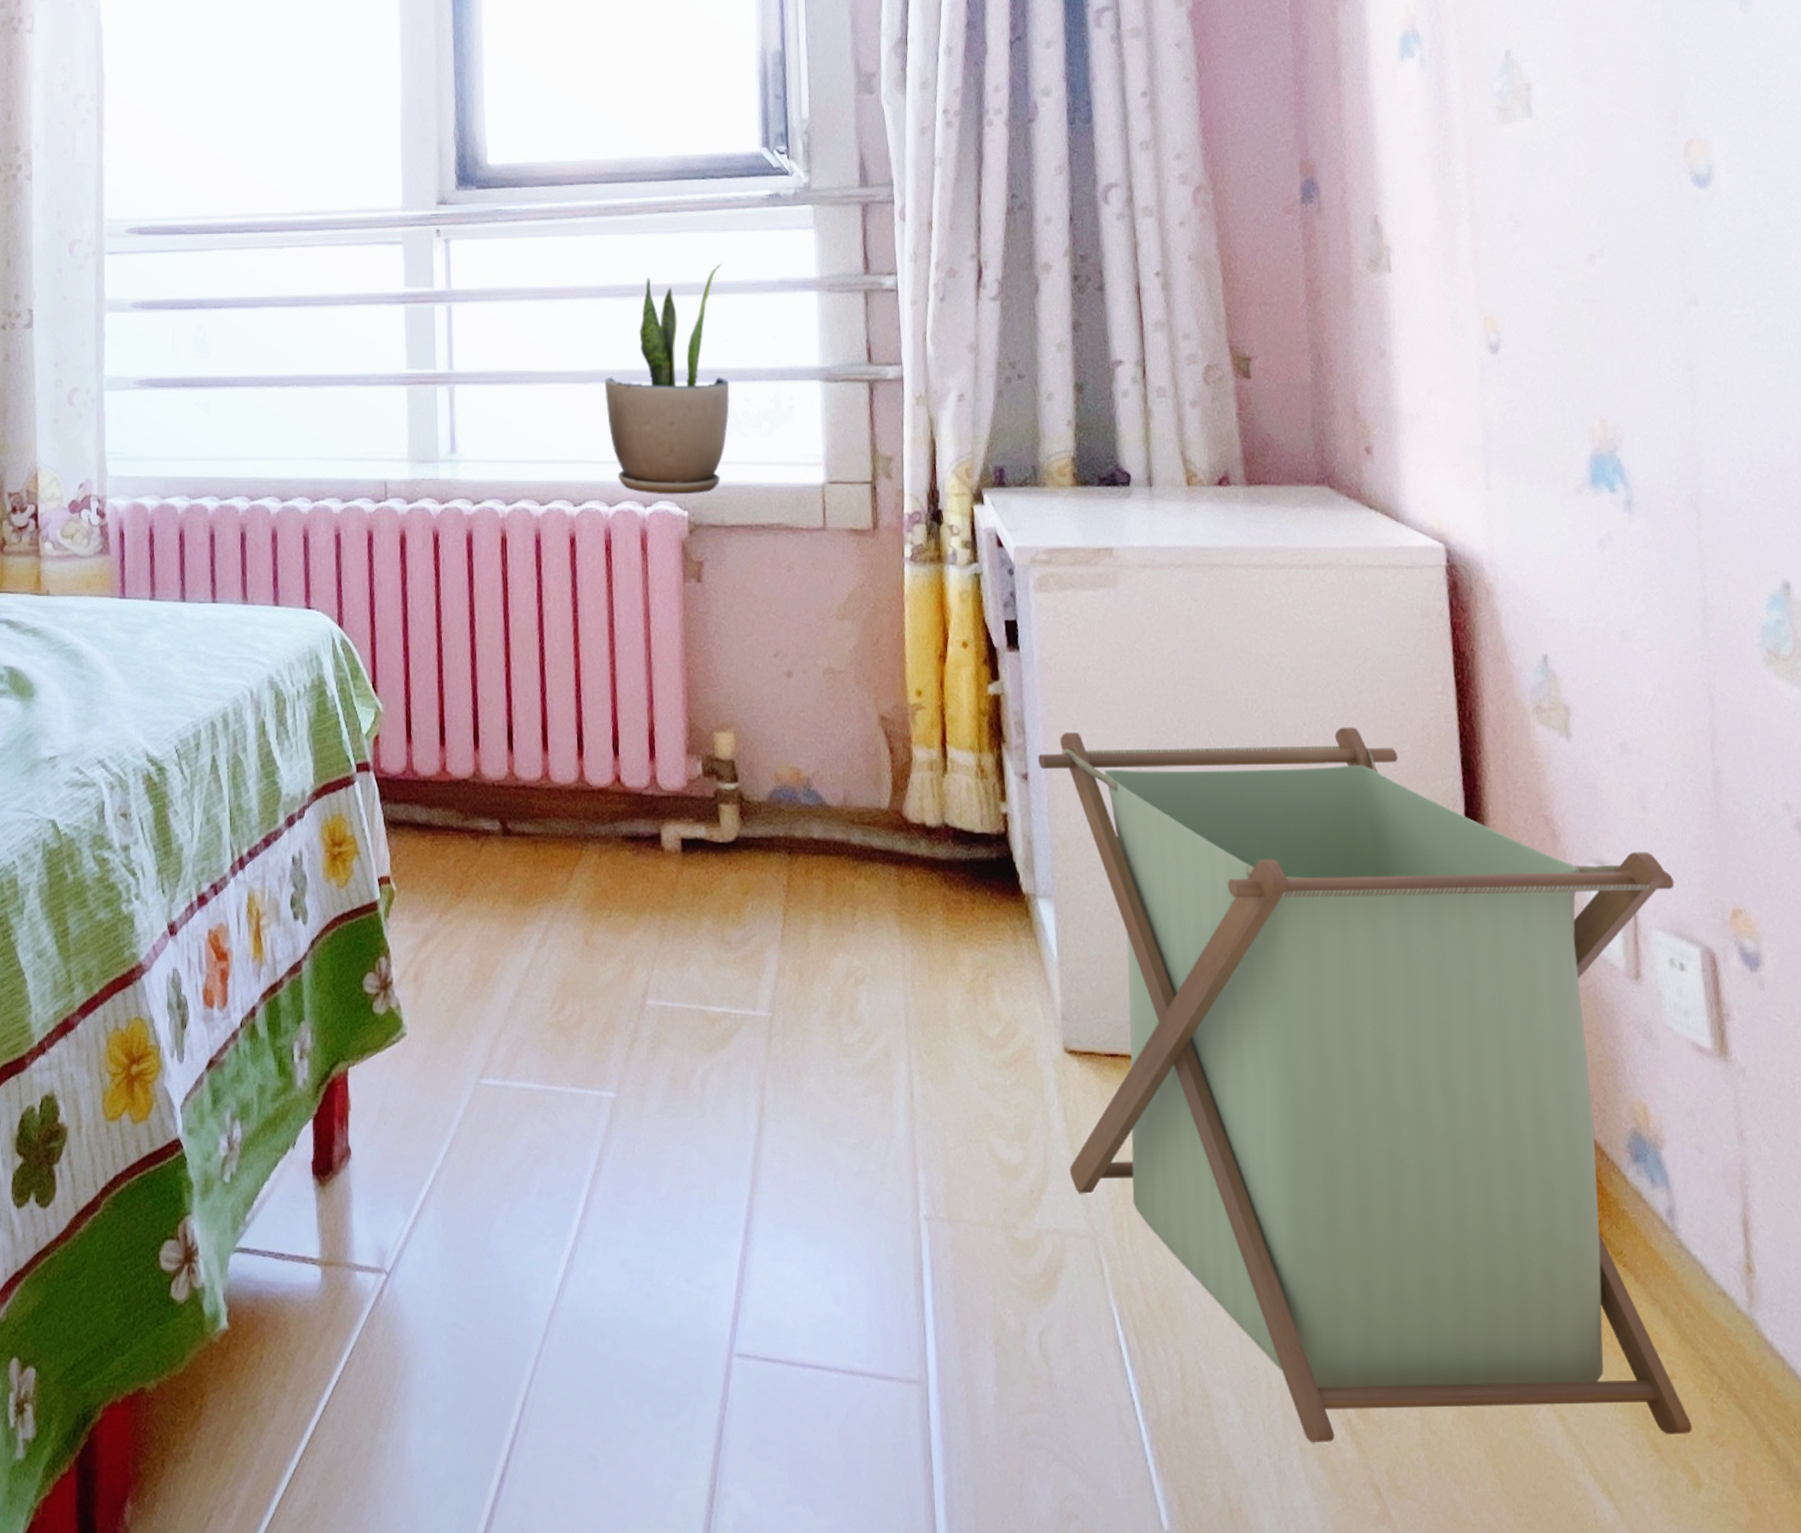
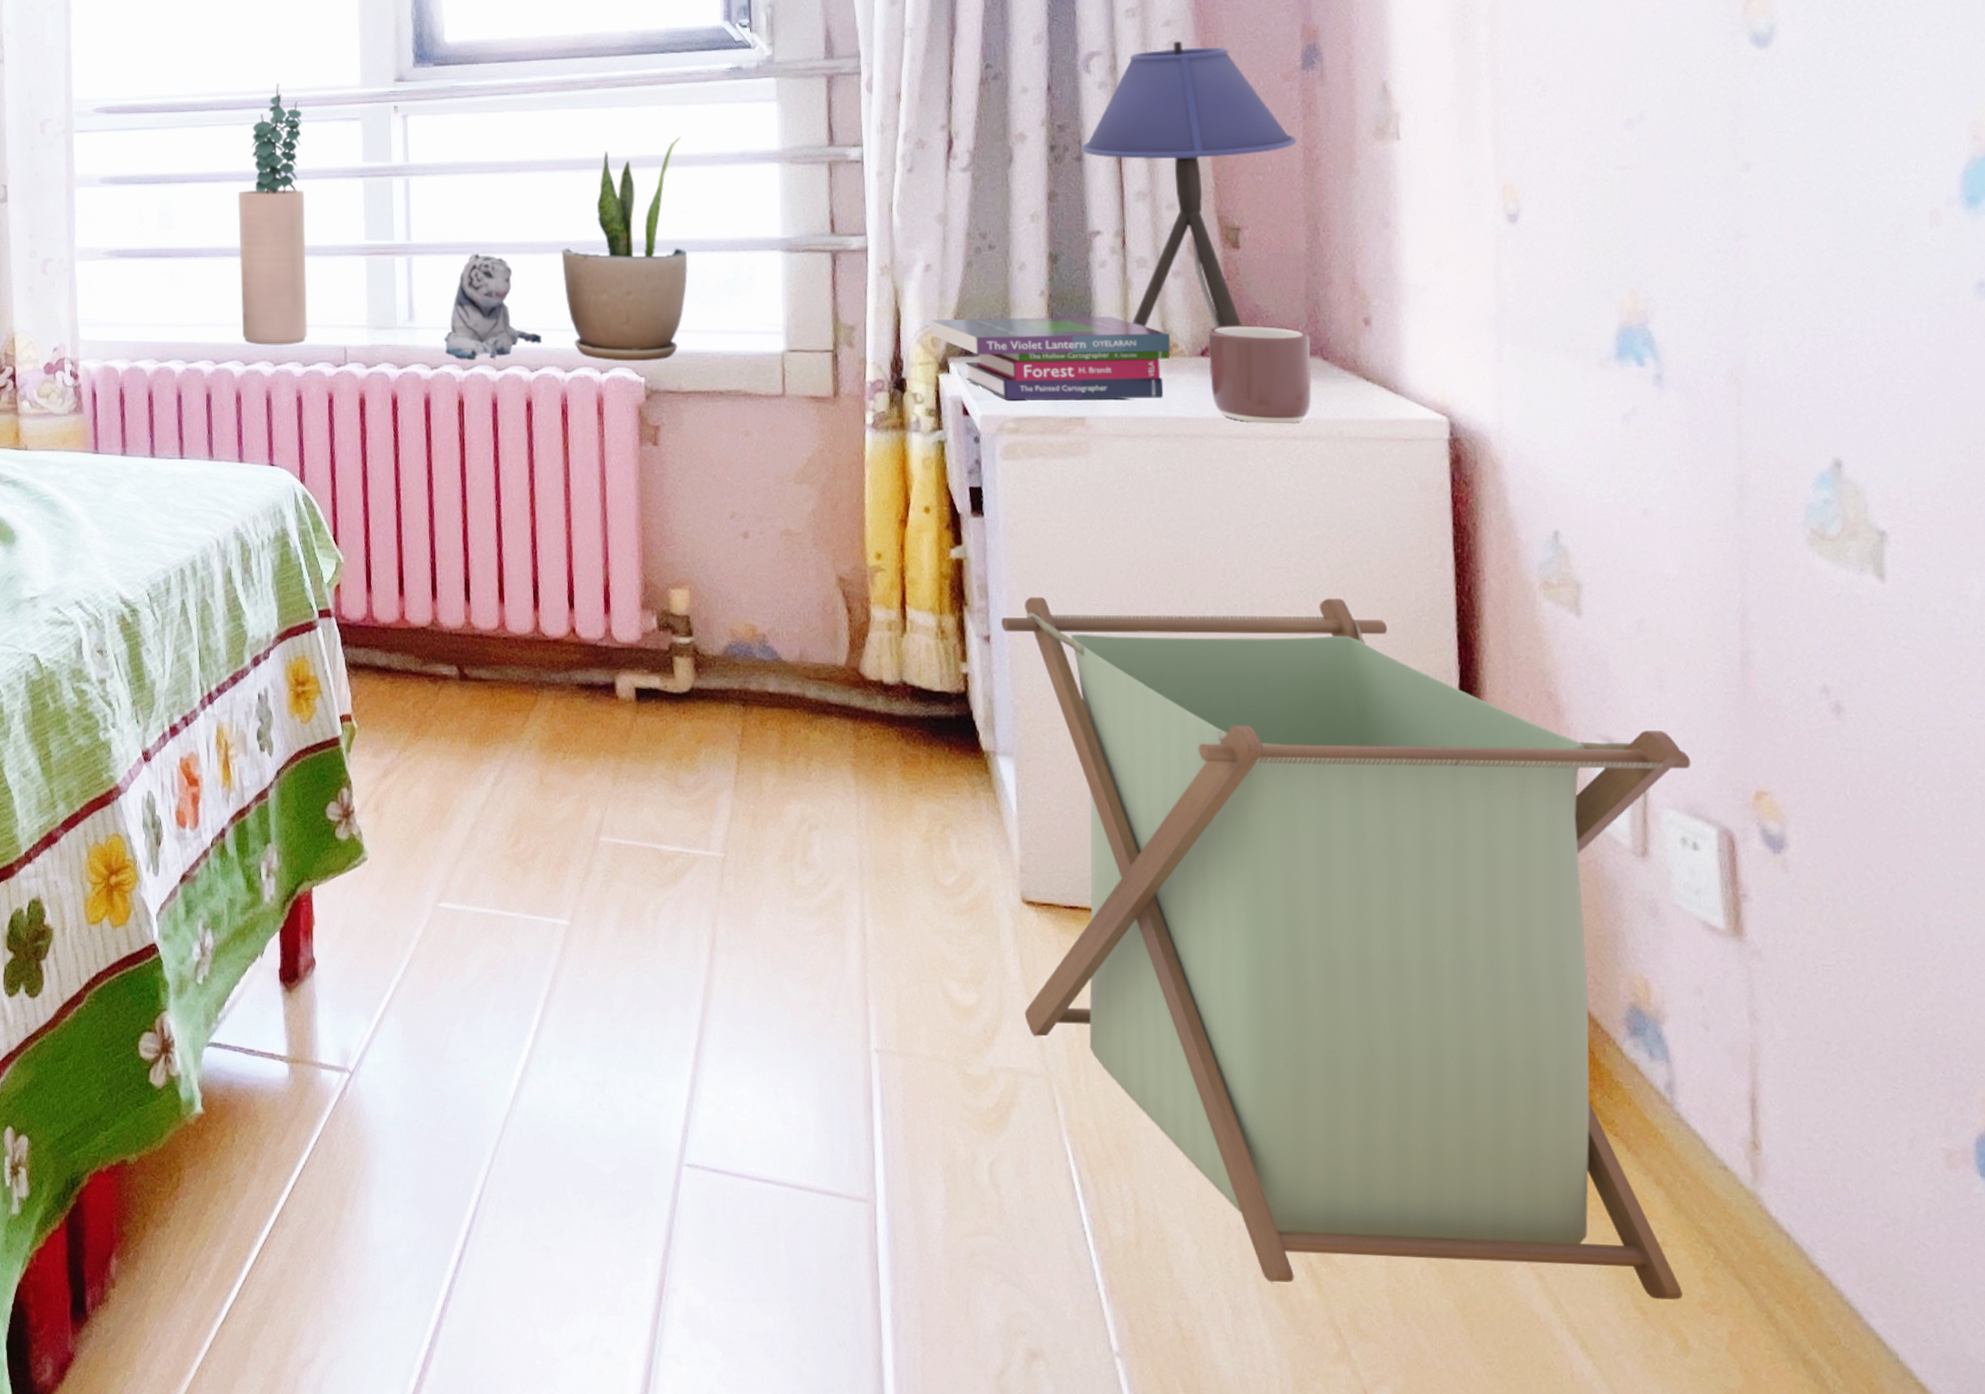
vase: none [275,204,347,480] -> present [238,83,308,345]
plush toy: none [486,383,586,495] -> present [444,253,542,361]
books: none [965,445,1190,530] -> present [931,316,1170,399]
table lamp: none [1102,174,1299,458] -> present [1081,41,1297,329]
mug: none [1224,454,1321,552] -> present [1208,325,1312,423]

